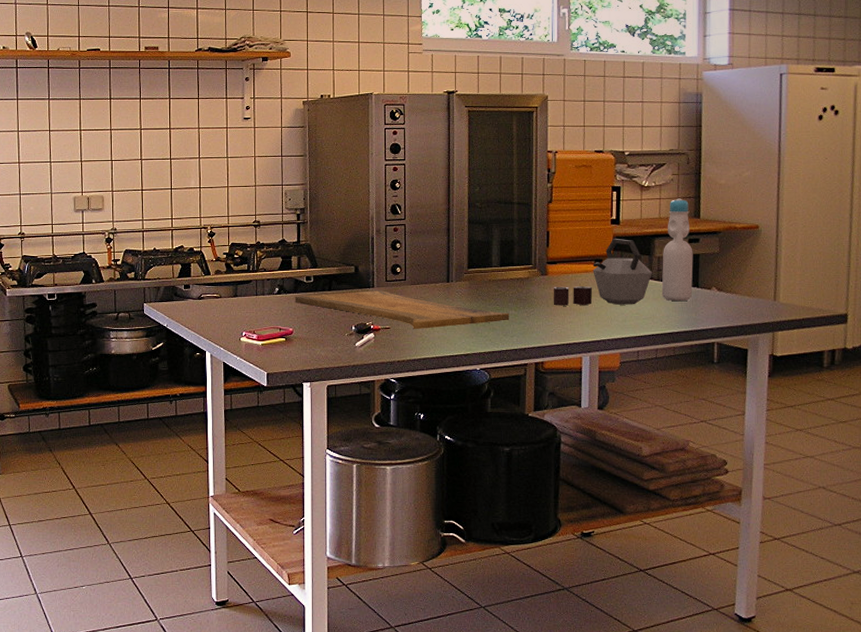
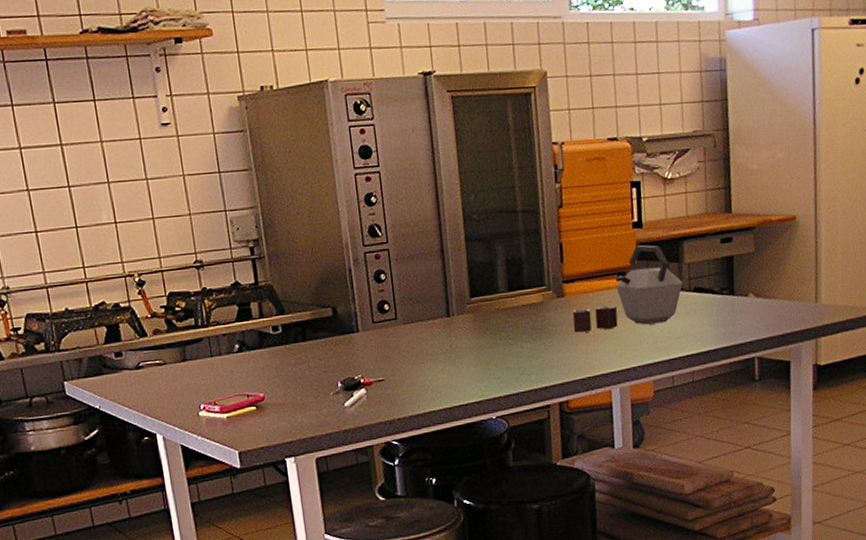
cutting board: present [295,290,510,330] -> none [261,334,525,379]
bottle: present [661,198,693,301] -> none [693,190,728,314]

